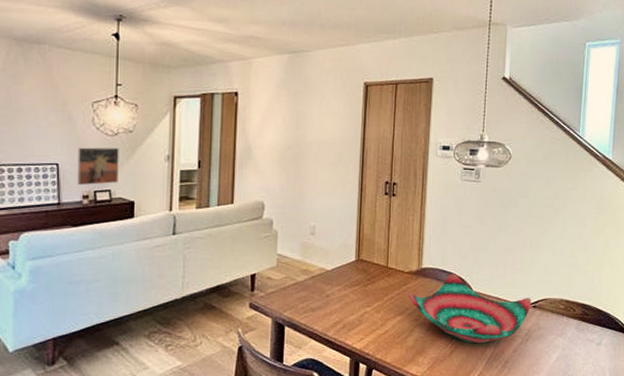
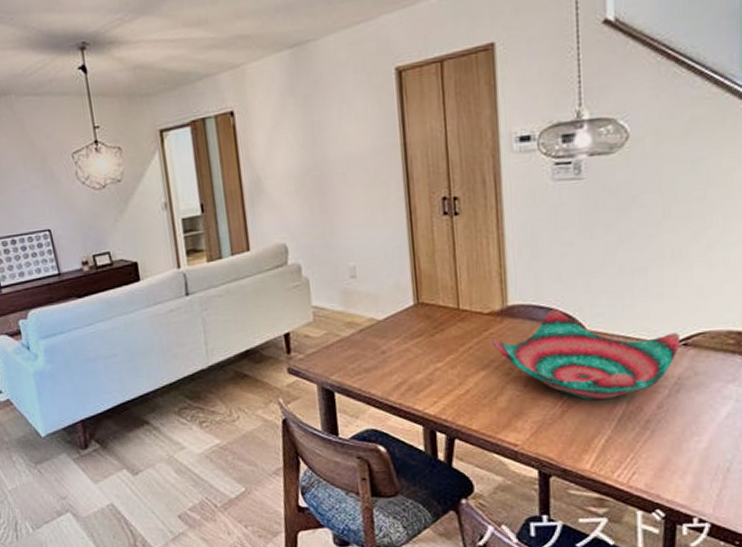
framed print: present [77,147,119,186] -> none [67,203,116,252]

